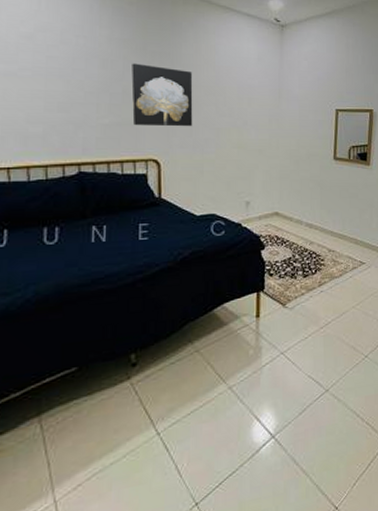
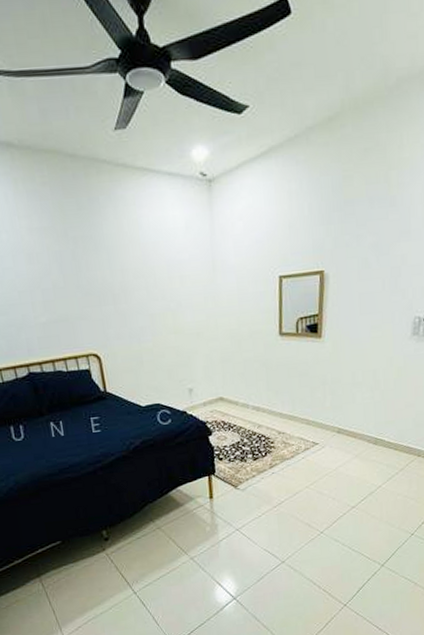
wall art: present [131,63,193,127] -> none [56,252,126,322]

